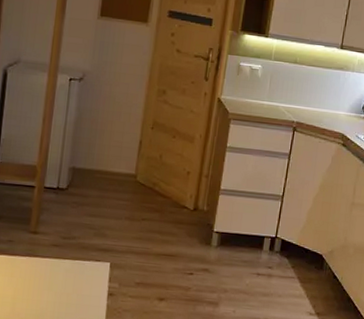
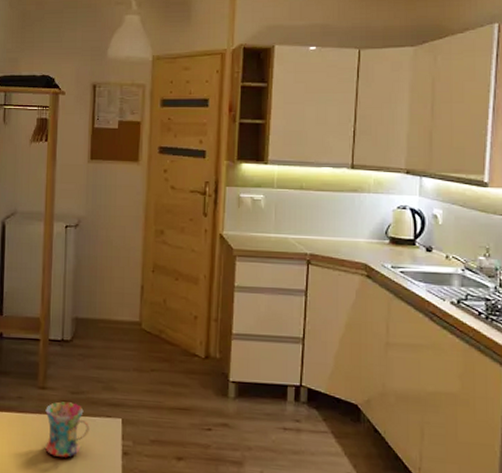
mug: none [33,246,78,298] -> present [45,401,90,457]

